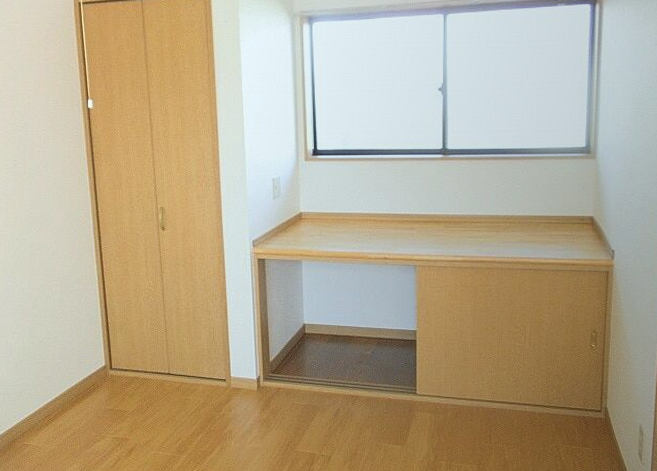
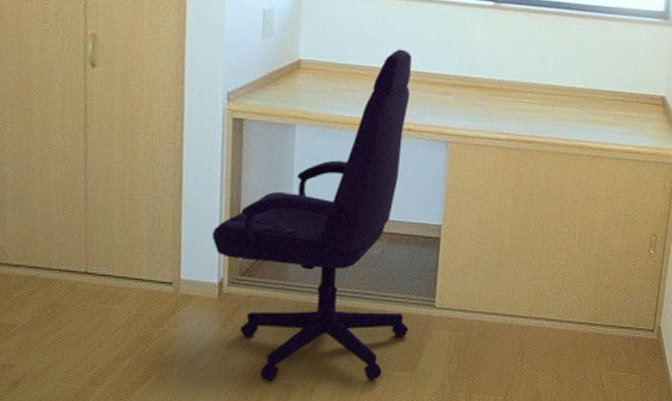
office chair: none [250,198,398,452] -> present [212,49,412,382]

